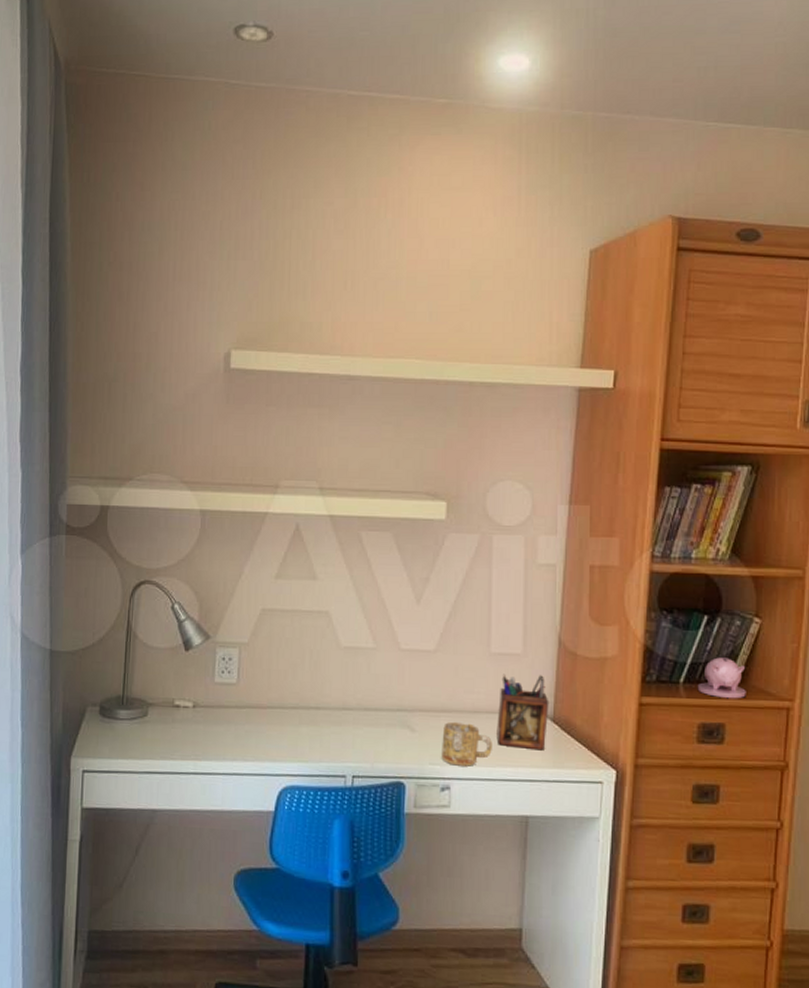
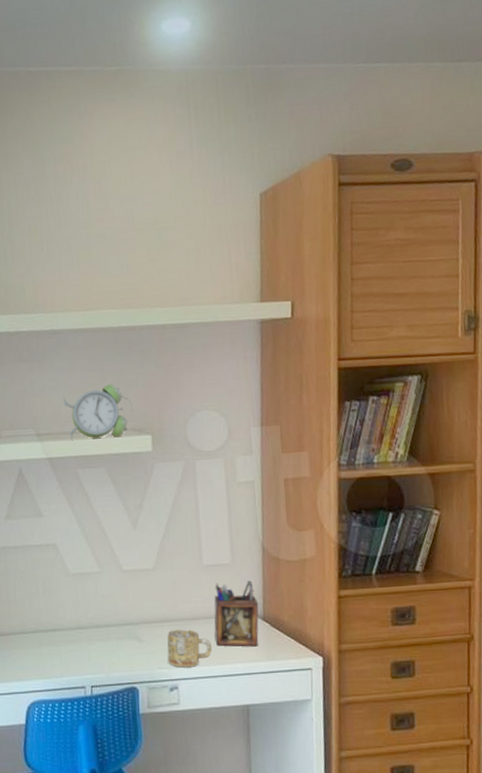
alarm clock: none [352,440,429,500] -> present [63,384,134,441]
piggy bank: present [697,657,746,699] -> none [388,548,432,584]

